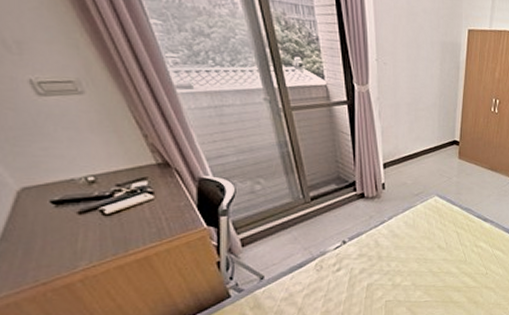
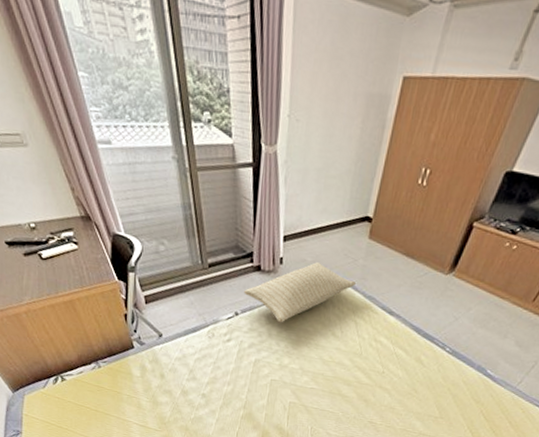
pillow: none [350,184,453,244] -> present [244,262,356,323]

